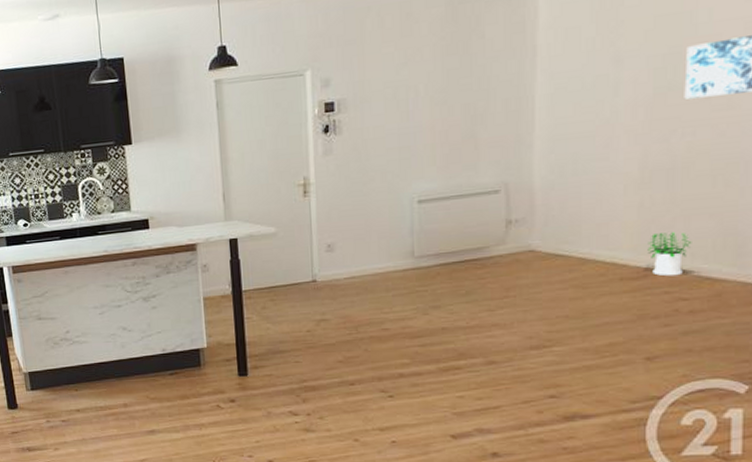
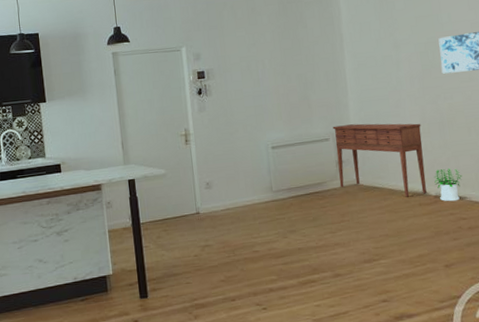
console table: none [506,170,639,269] -> present [332,123,427,197]

